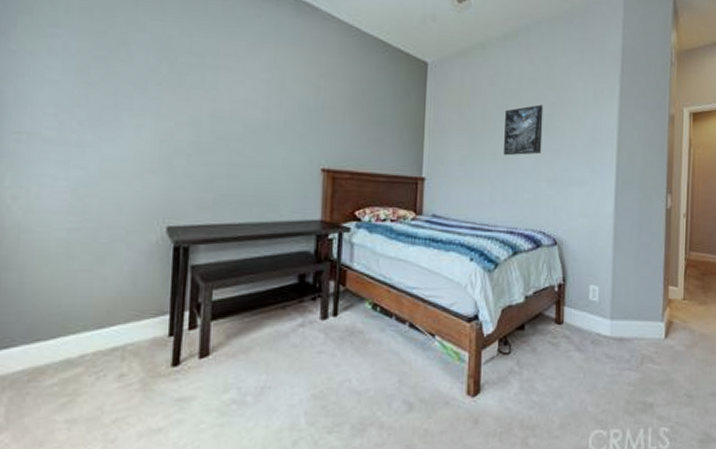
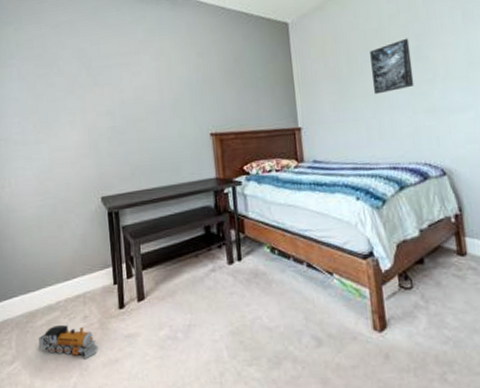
toy train: none [42,386,136,427] -> present [38,325,99,358]

